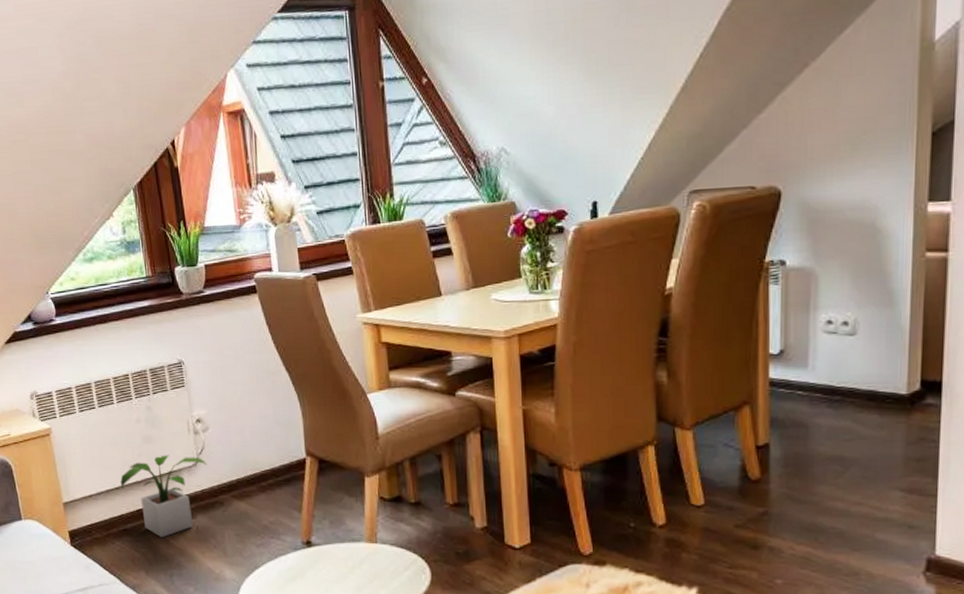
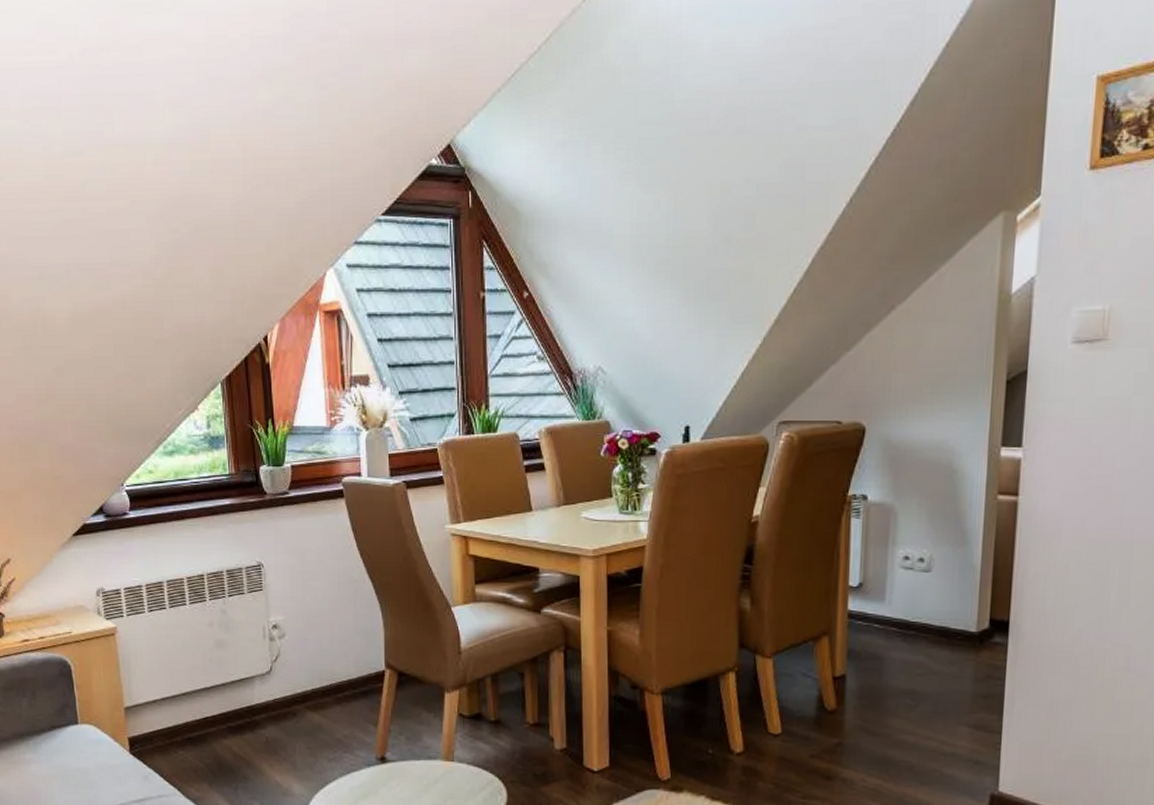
potted plant: present [120,455,208,538] -> none [188,661,282,749]

